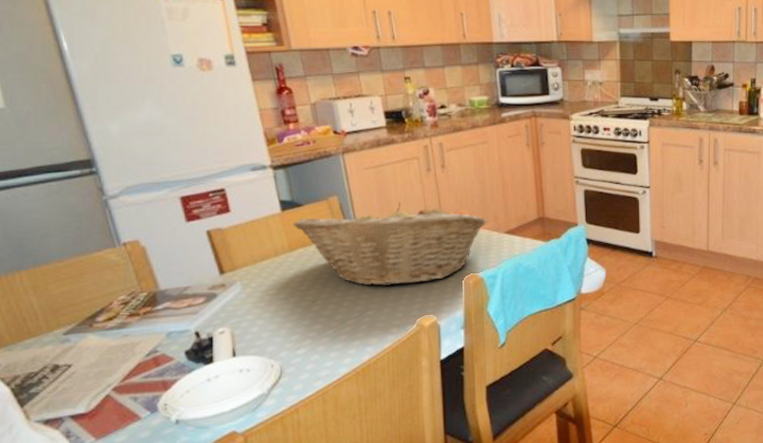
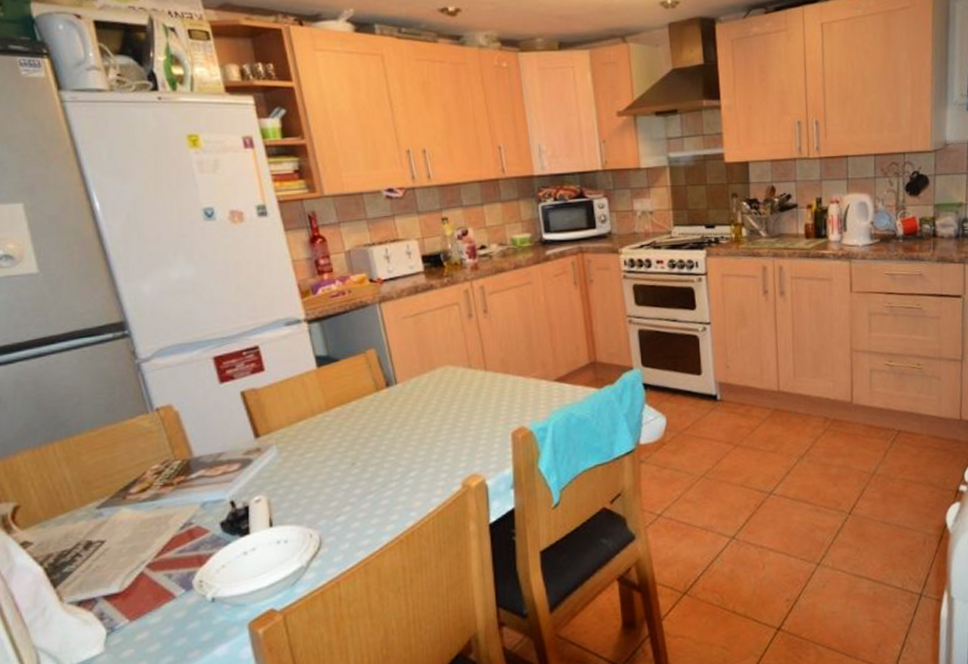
fruit basket: present [293,203,487,287] -> none [329,353,535,445]

